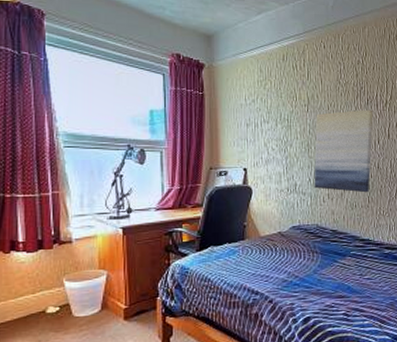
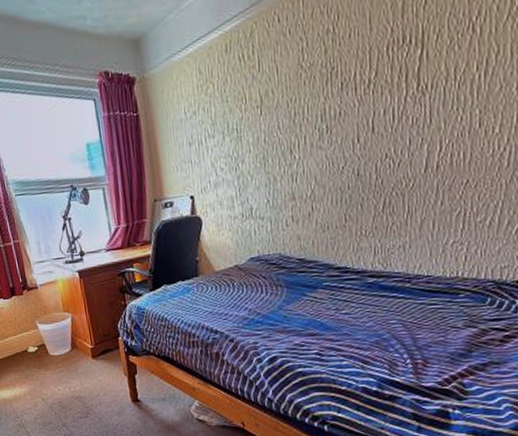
wall art: present [314,109,373,193] -> none [272,96,351,211]

